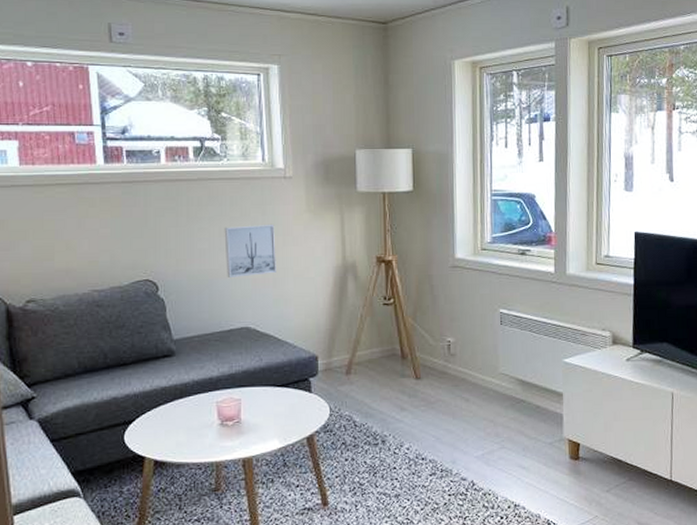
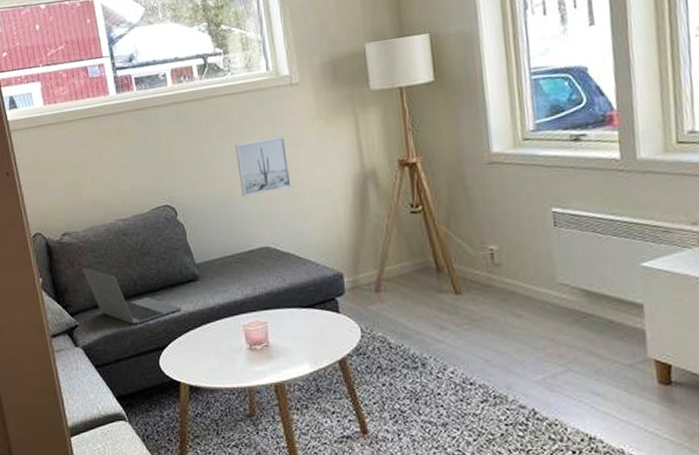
laptop: none [46,336,154,399] -> present [82,267,182,325]

